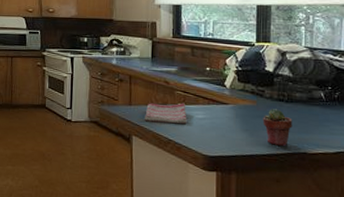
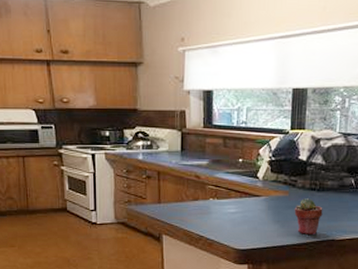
dish towel: present [145,103,187,125] -> none [175,197,219,220]

